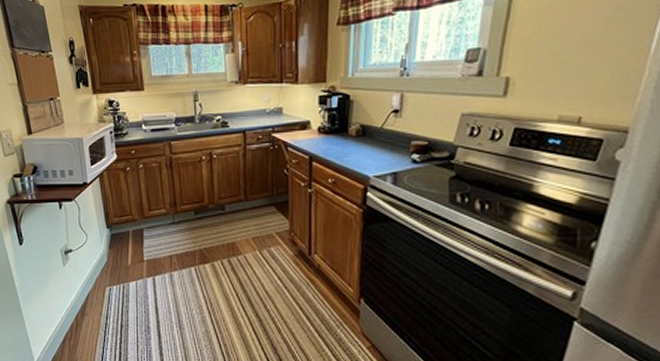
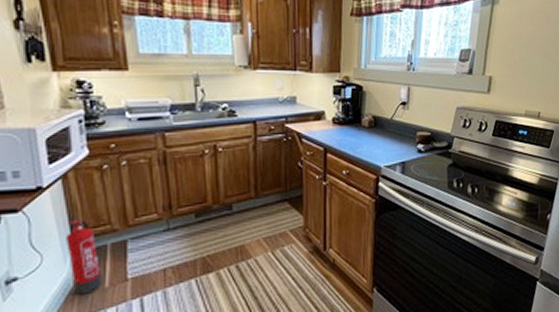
fire extinguisher: none [102,209,126,268] -> present [66,219,102,295]

